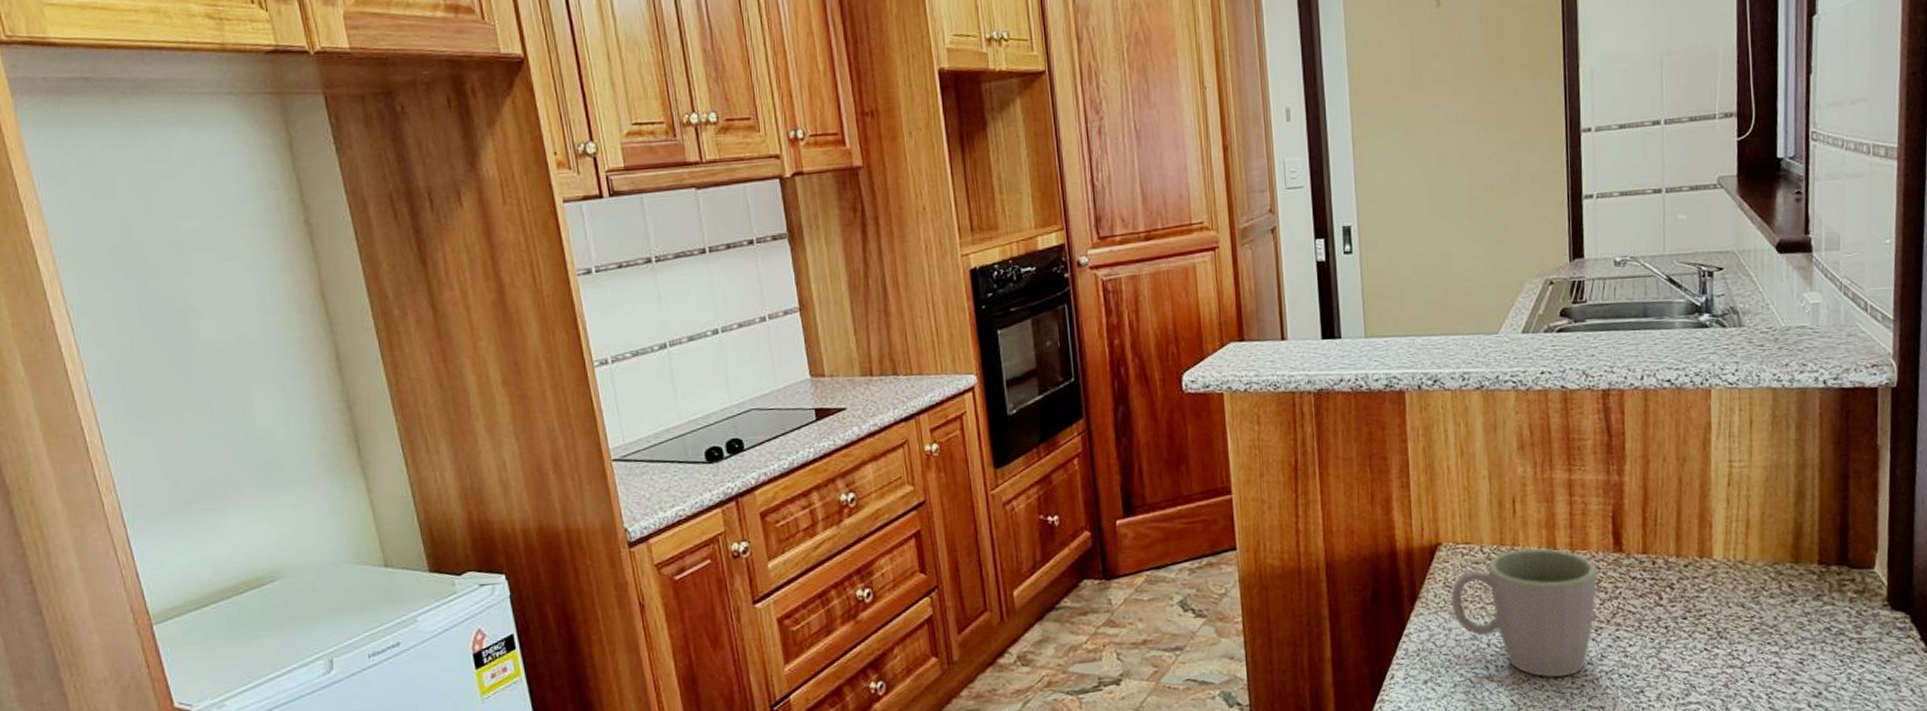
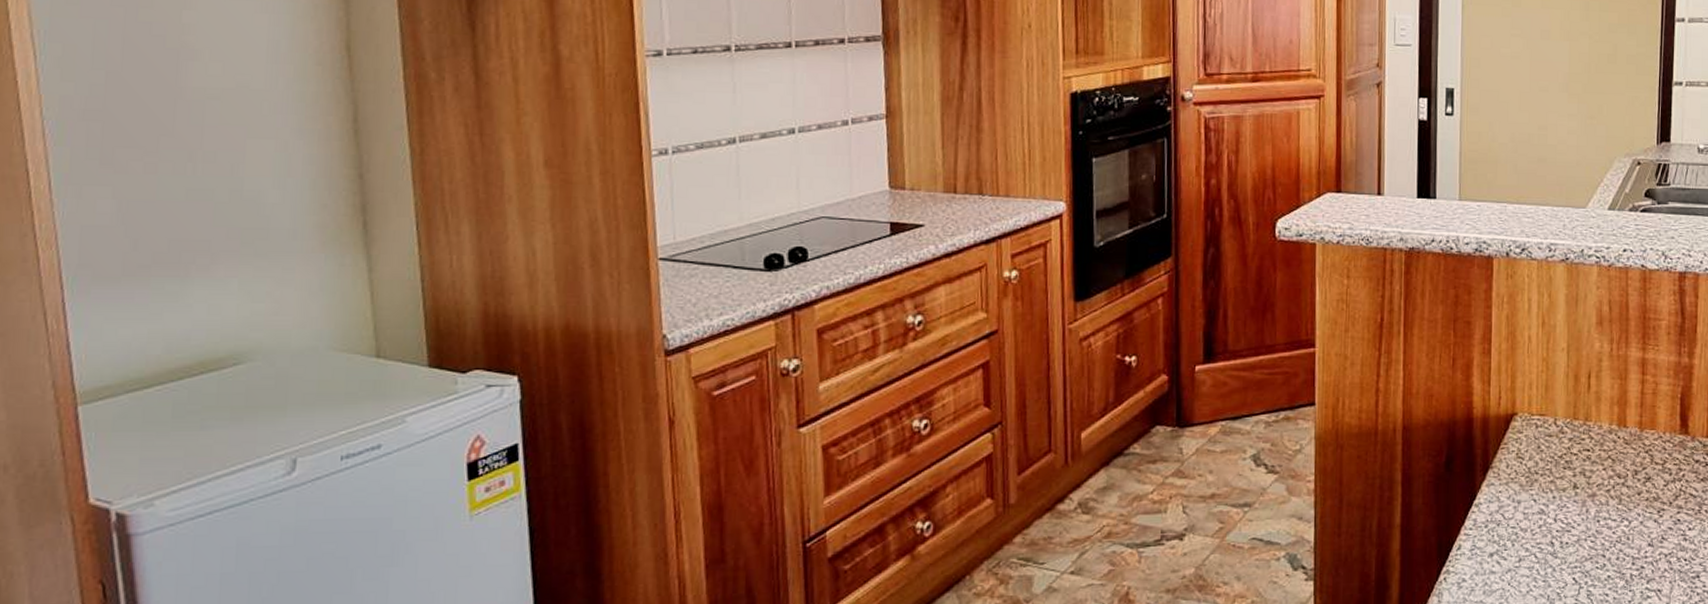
mug: present [1451,548,1598,677] -> none [1522,424,1664,558]

